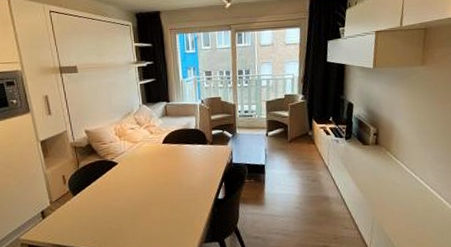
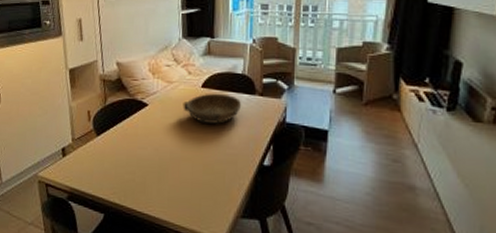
bowl: none [148,146,197,172] -> present [183,93,242,124]

